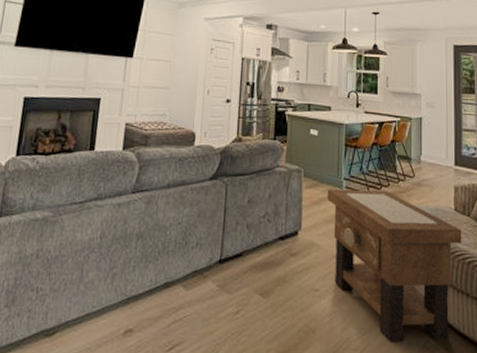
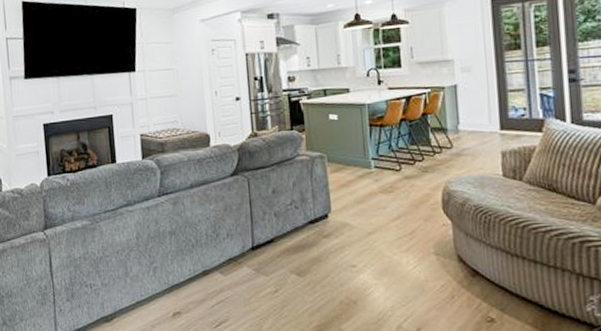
side table: present [327,189,462,342] -> none [354,166,514,307]

